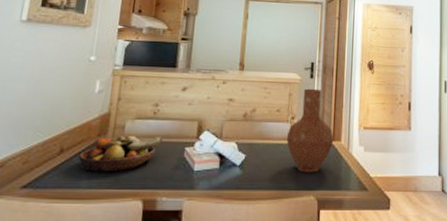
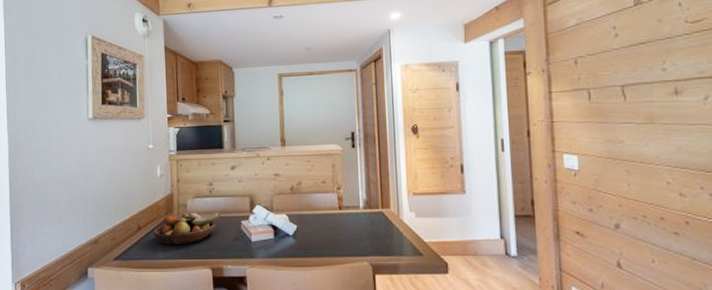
vase: present [286,88,334,173] -> none [334,158,383,240]

